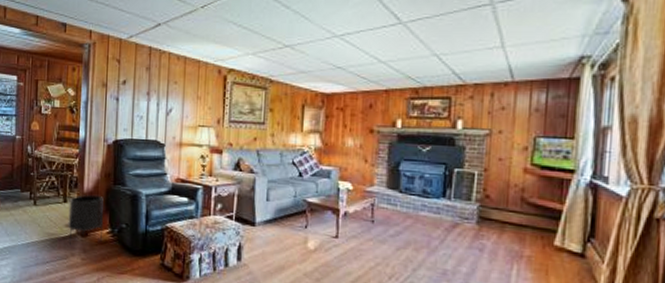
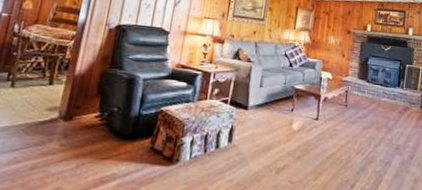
planter: present [68,194,104,245] -> none [48,77,97,130]

